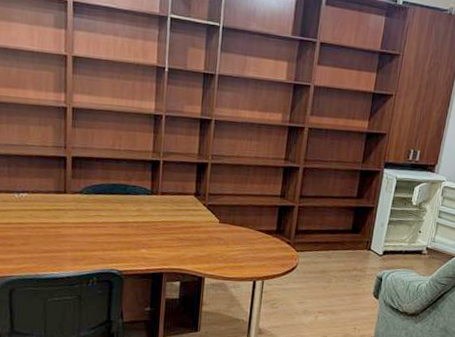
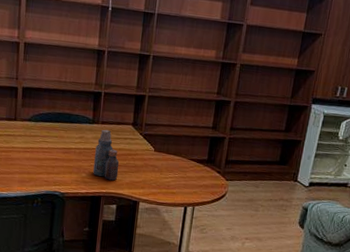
bottle: none [153,200,182,256] -> present [93,129,120,181]

